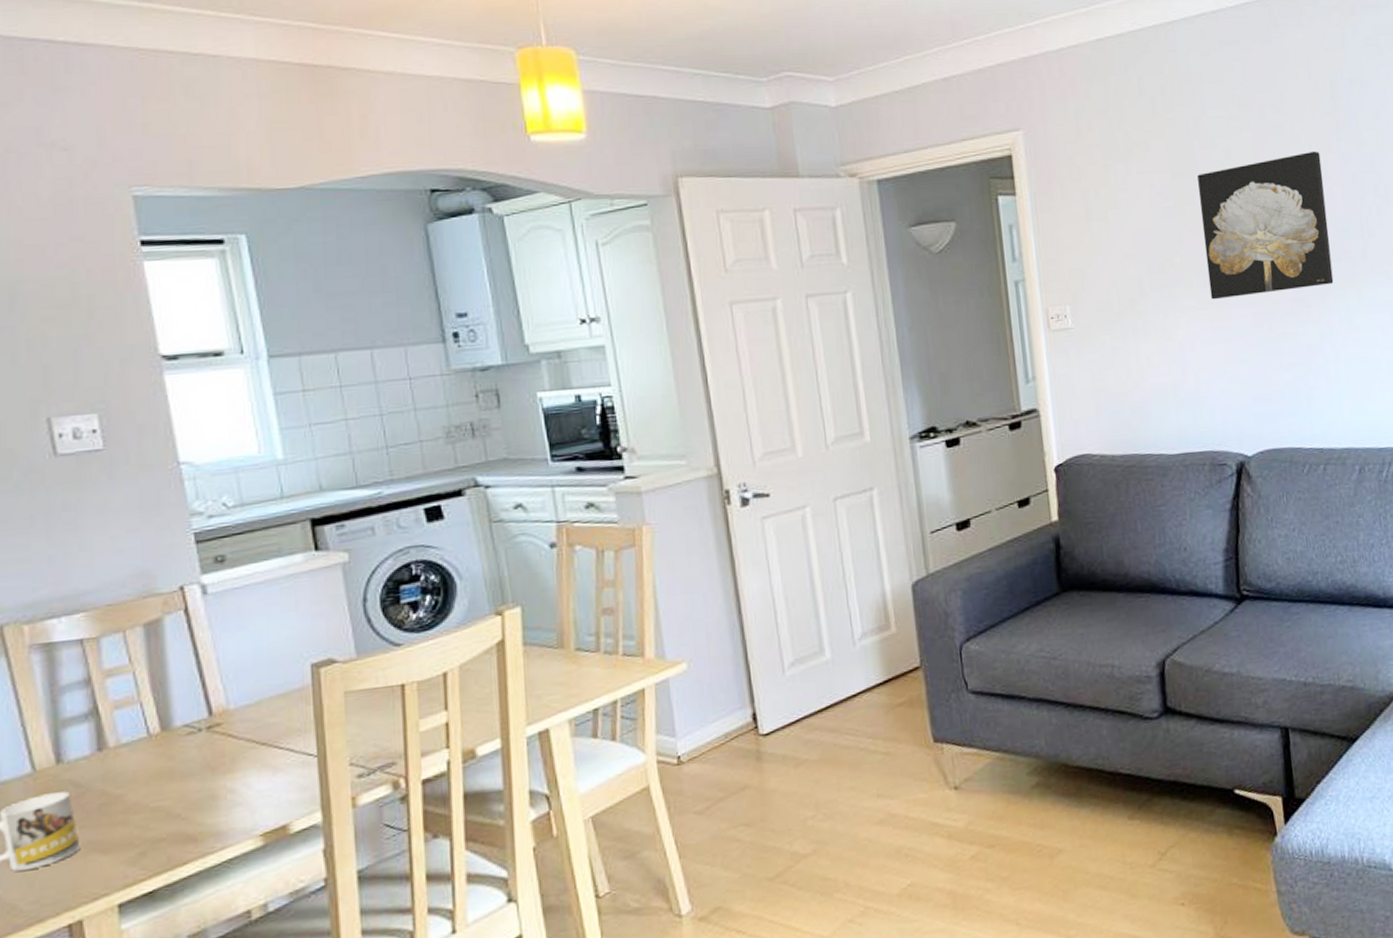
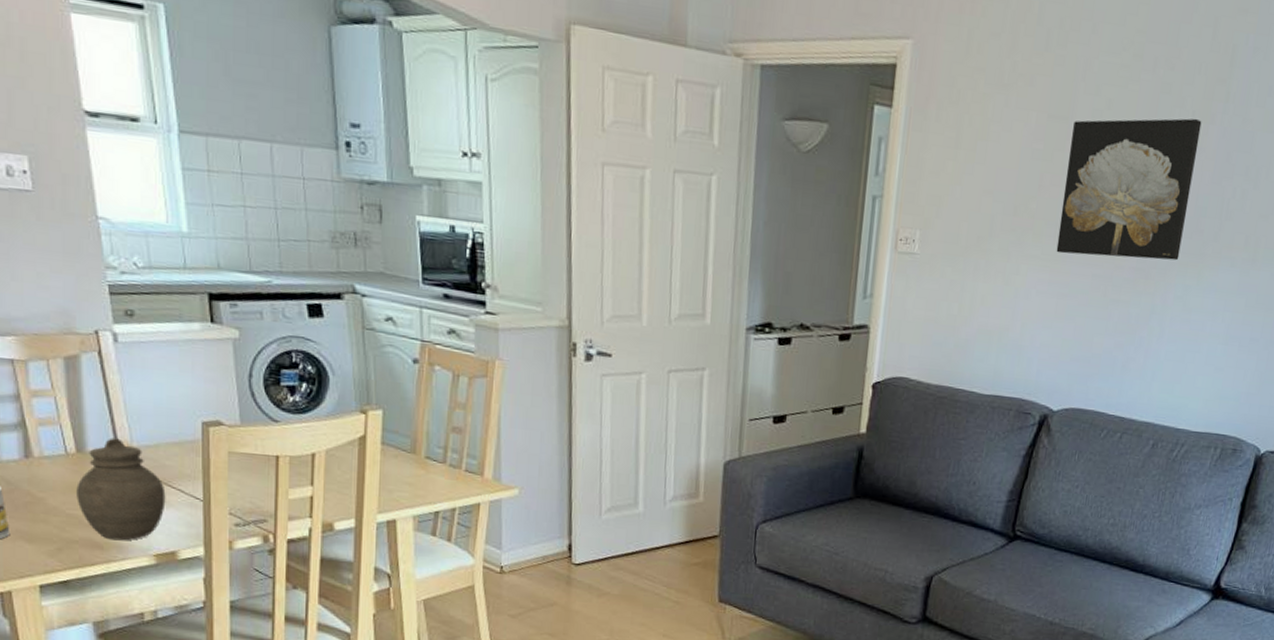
jar: none [162,704,272,828] -> present [76,438,166,541]

